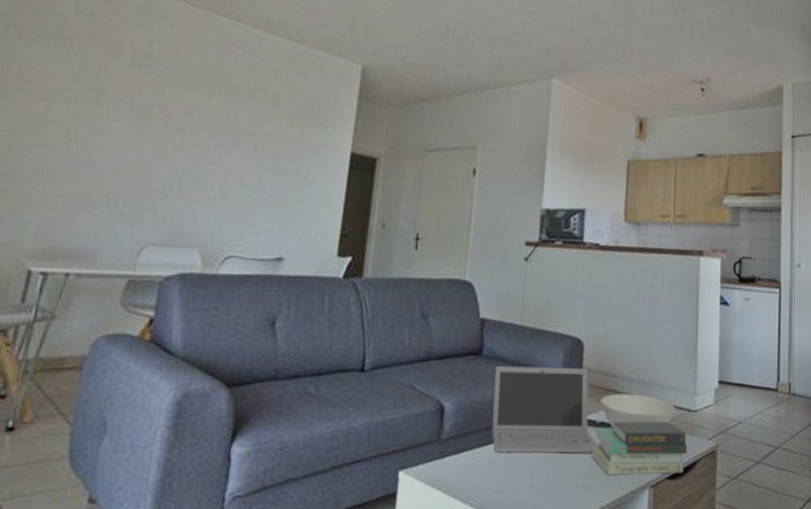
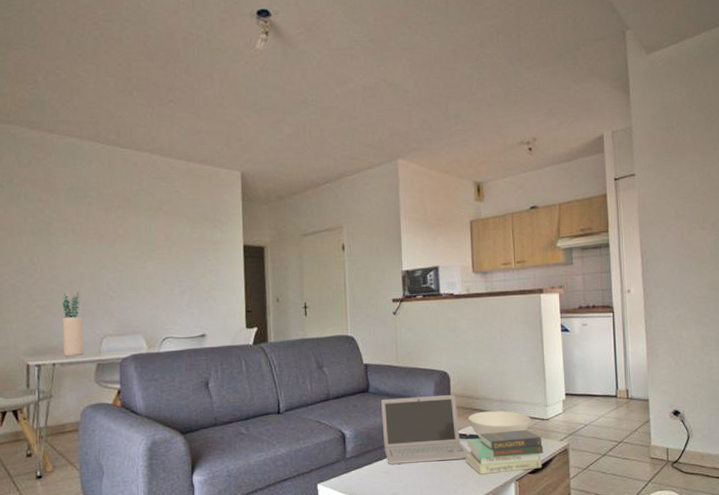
vase: none [83,182,124,267] -> present [62,291,84,357]
kettle: present [733,255,757,284] -> none [570,288,592,312]

